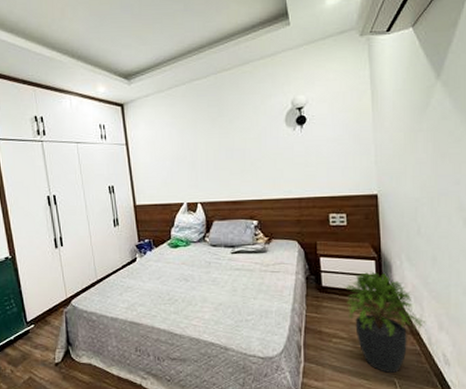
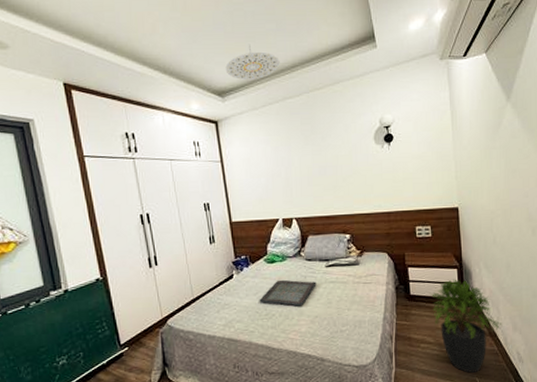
ceiling light: none [132,25,187,62] -> present [225,44,280,80]
serving tray: none [162,265,221,293] -> present [259,279,317,307]

